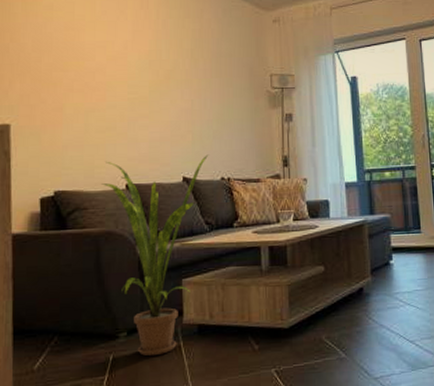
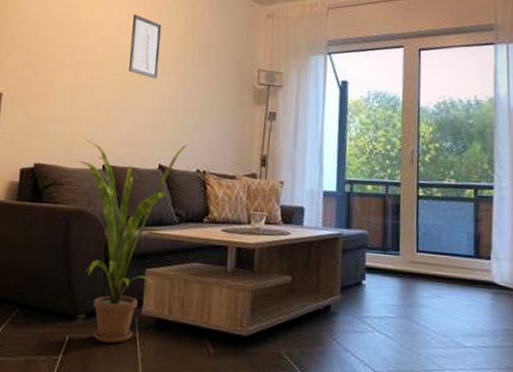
wall art: none [138,31,171,94] -> present [129,14,162,79]

